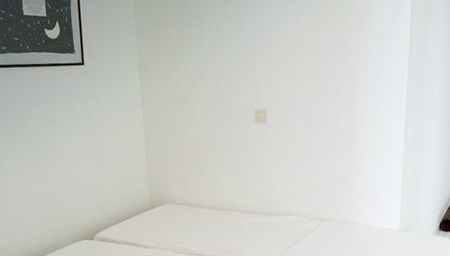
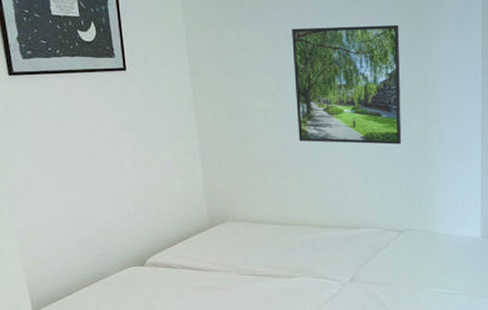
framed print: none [230,25,331,139] -> present [292,25,402,145]

